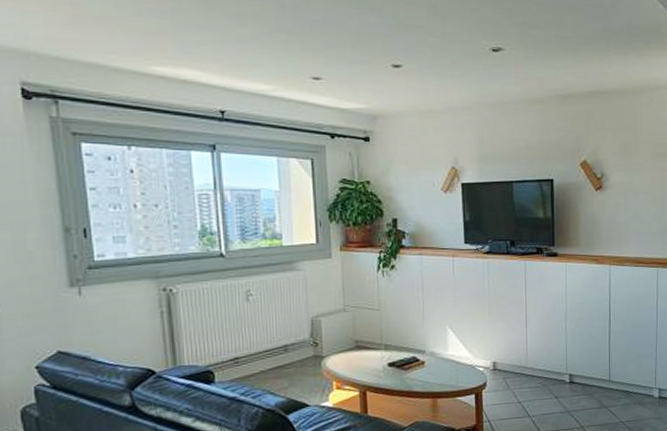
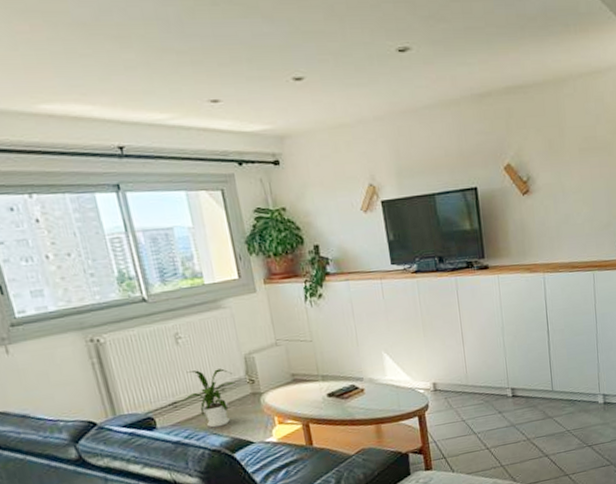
house plant: none [241,328,299,387] -> present [180,368,236,428]

